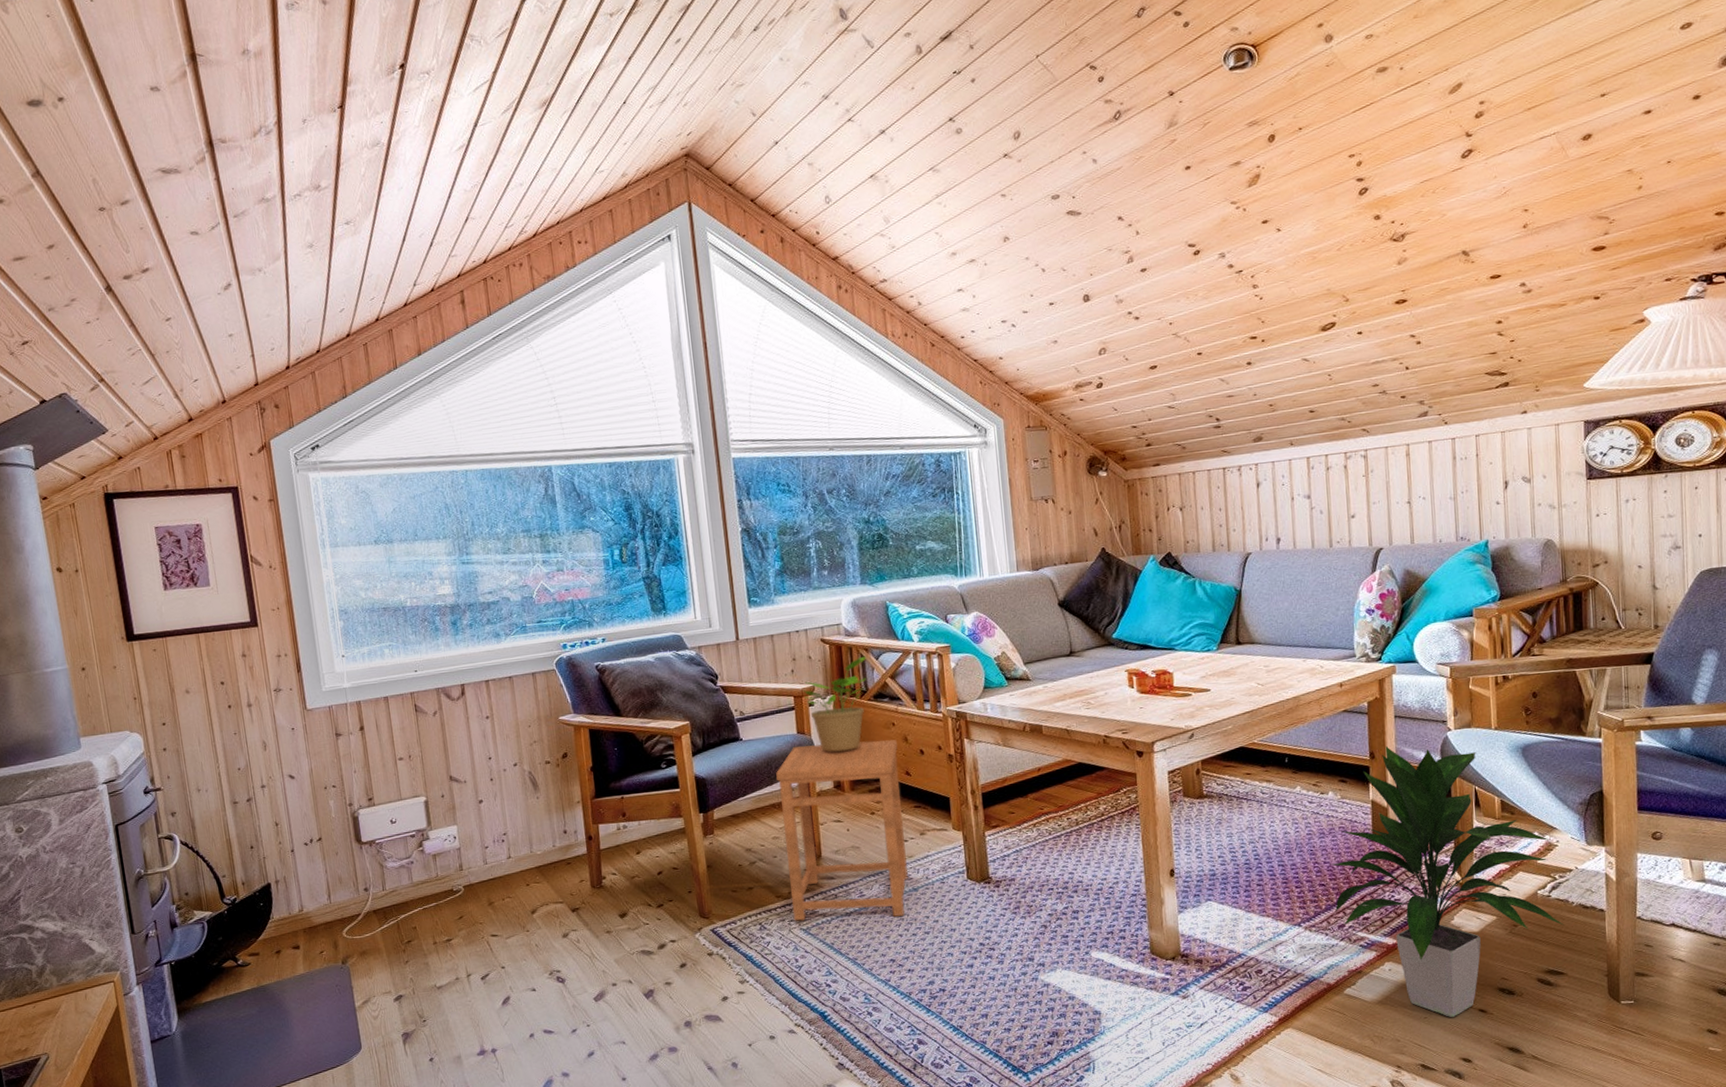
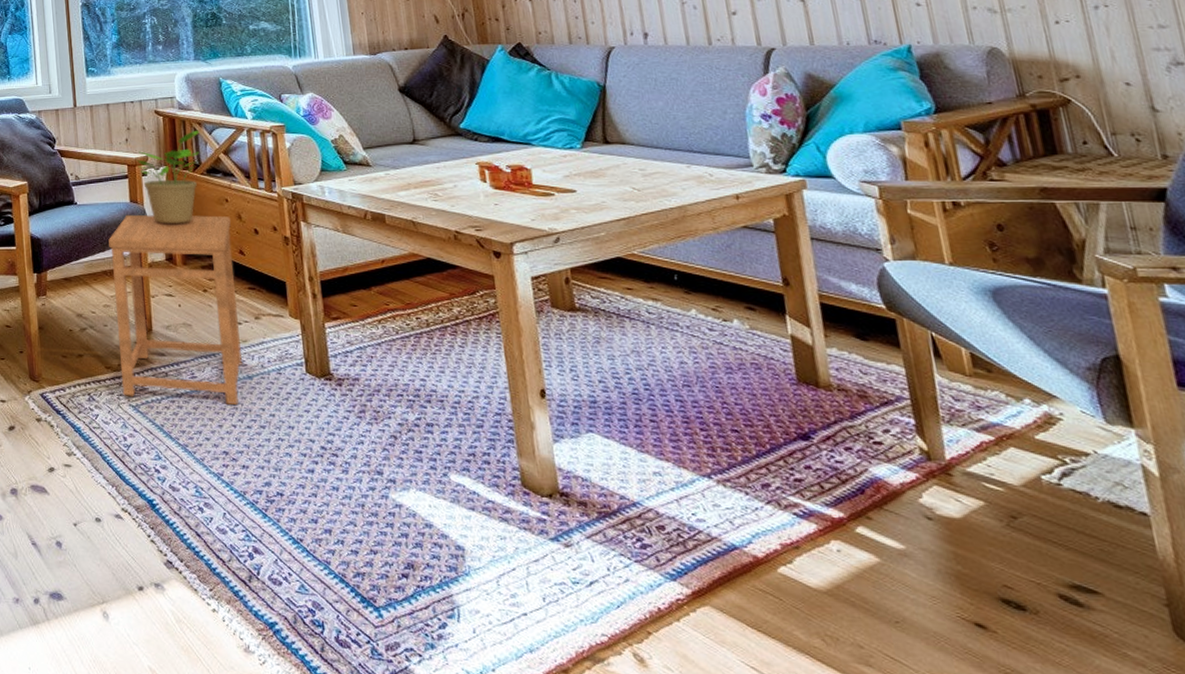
indoor plant: present [1328,745,1565,1018] -> none [741,271,1089,629]

